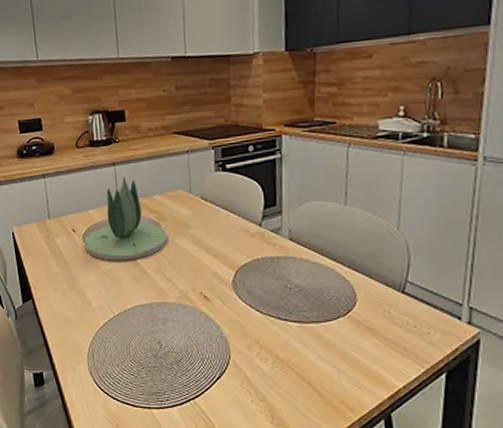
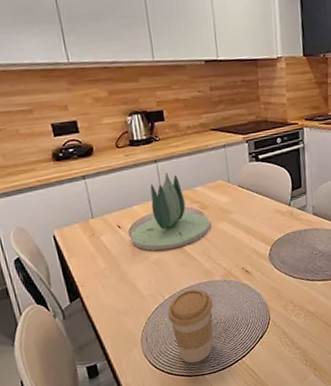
coffee cup: none [116,307,166,393] -> present [167,288,213,364]

